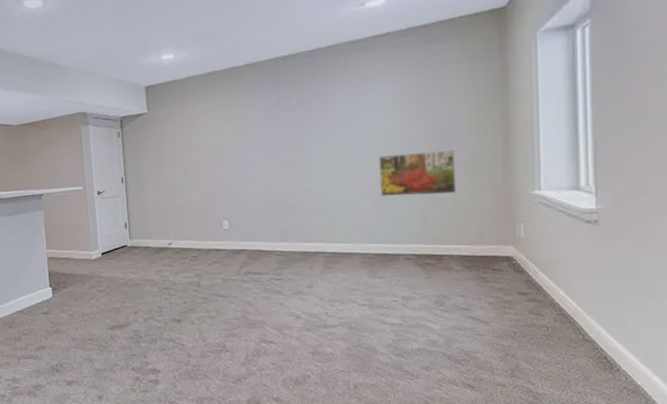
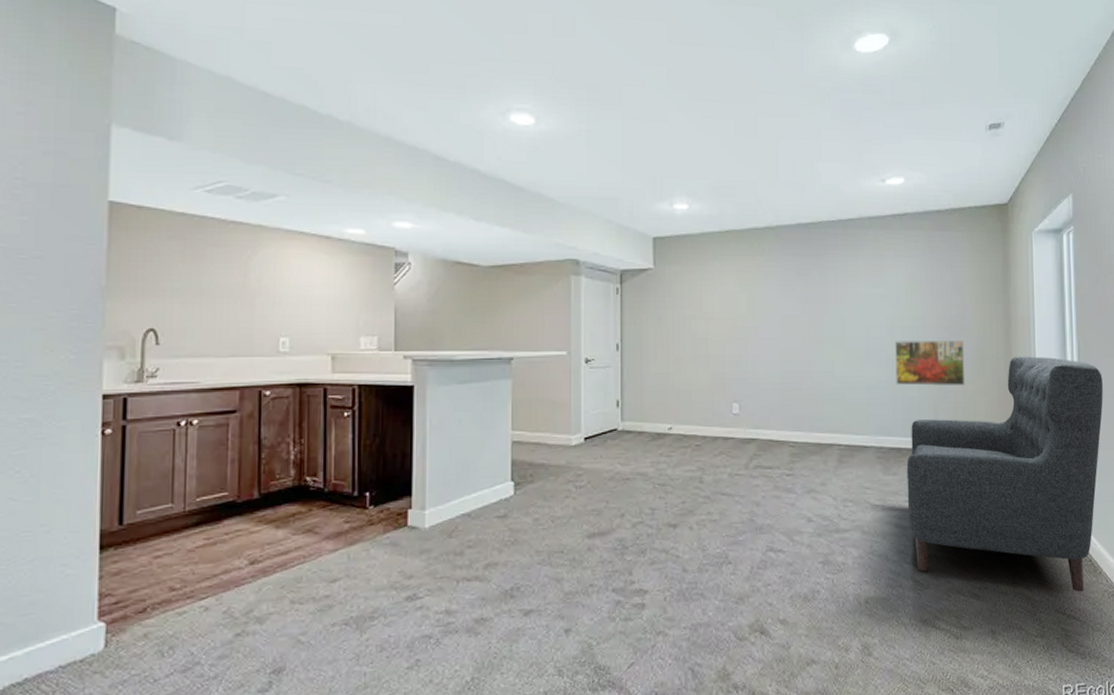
sofa: none [393,159,626,388] -> present [906,356,1103,592]

